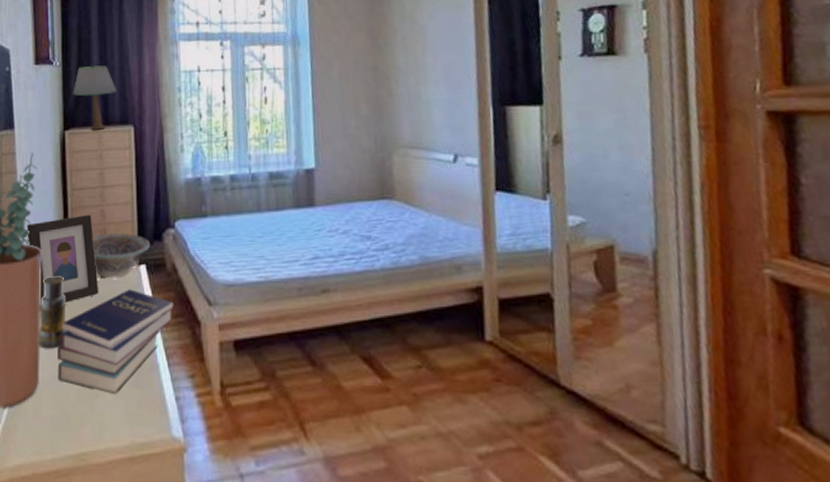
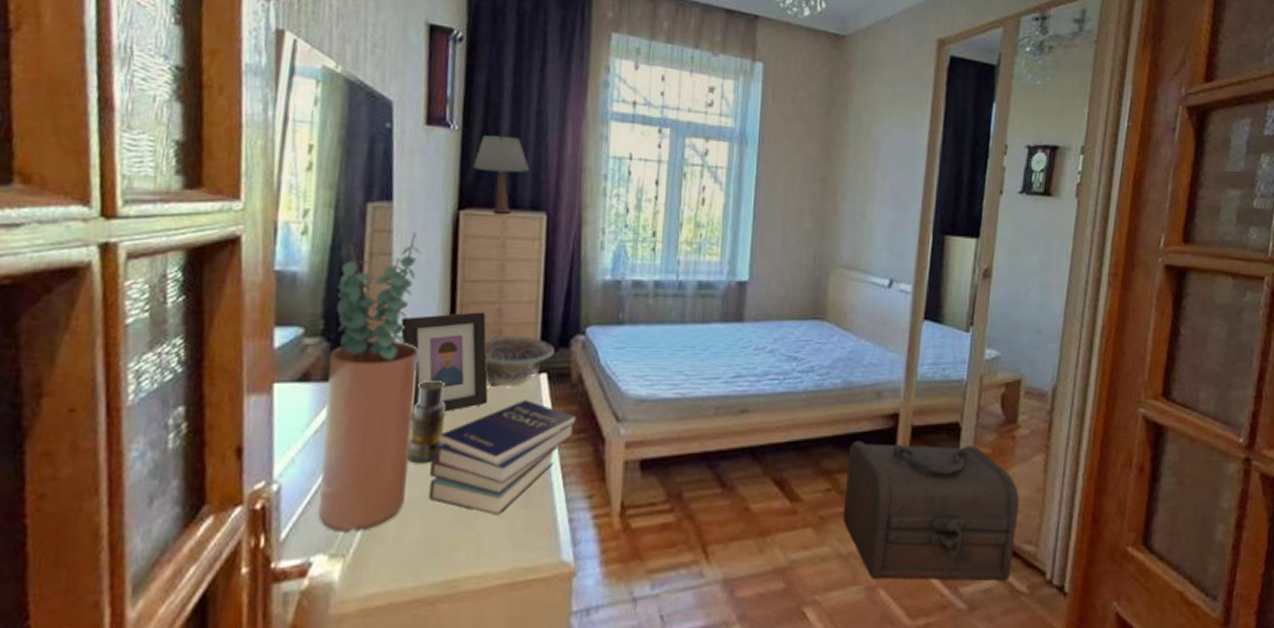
wooden chest: none [435,316,637,463] -> present [843,440,1019,581]

